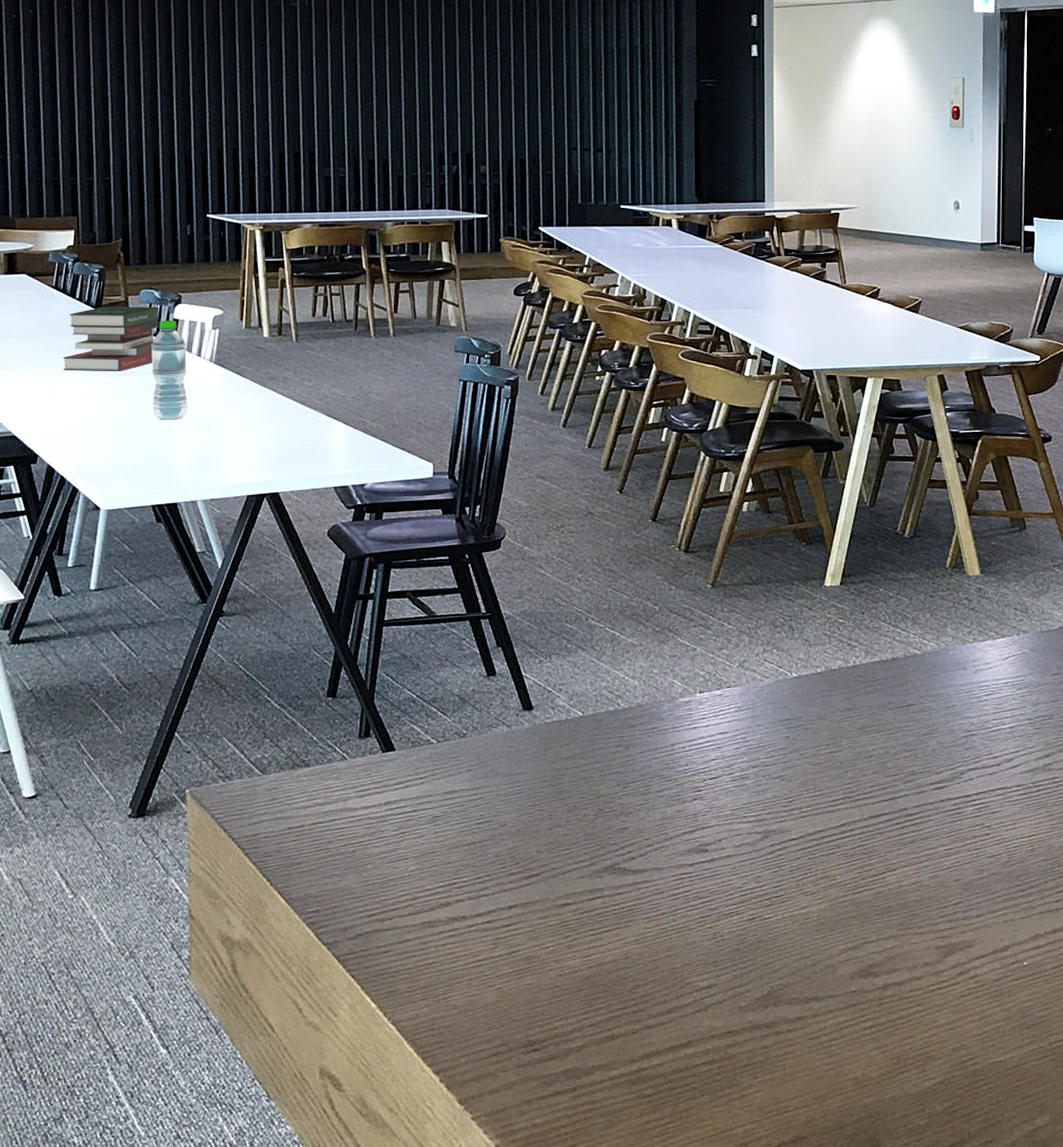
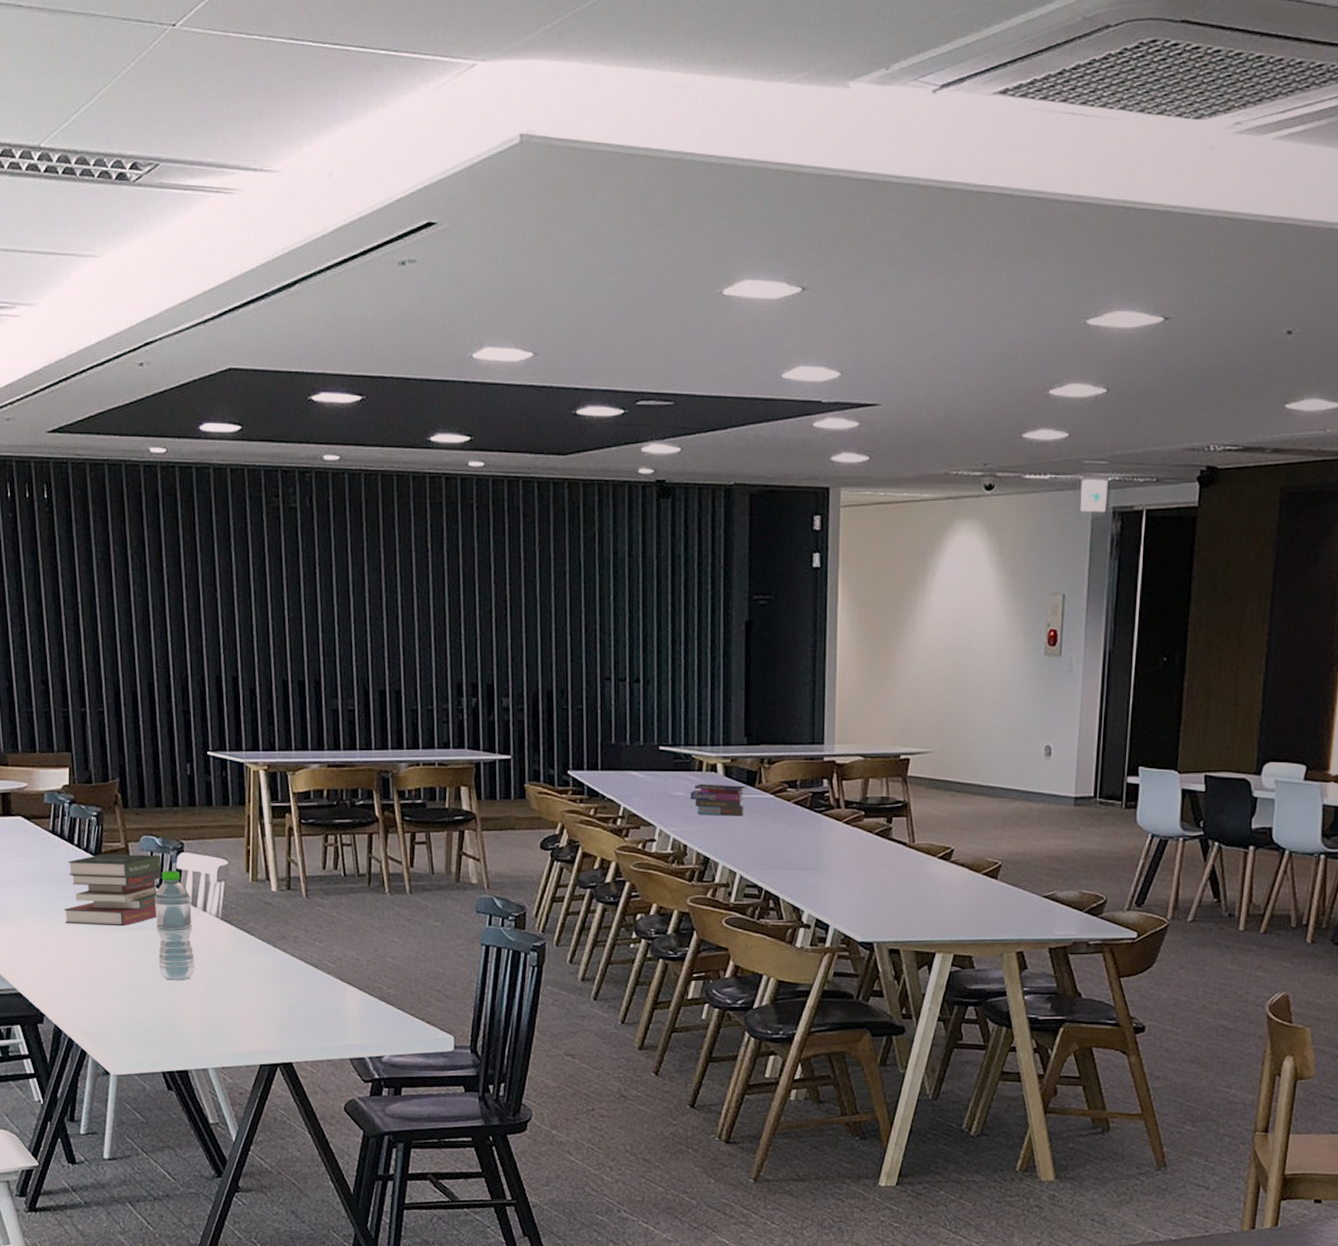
books: none [648,236,699,264] -> present [690,783,747,816]

